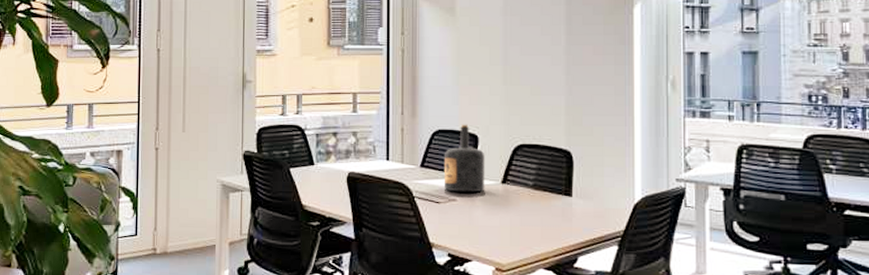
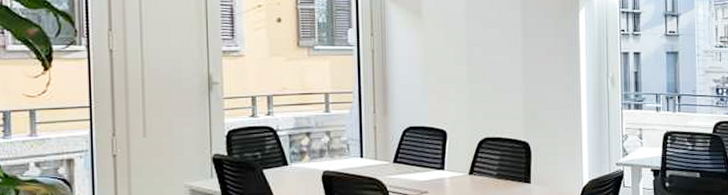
bottle: present [443,124,485,193] -> none [415,121,454,185]

